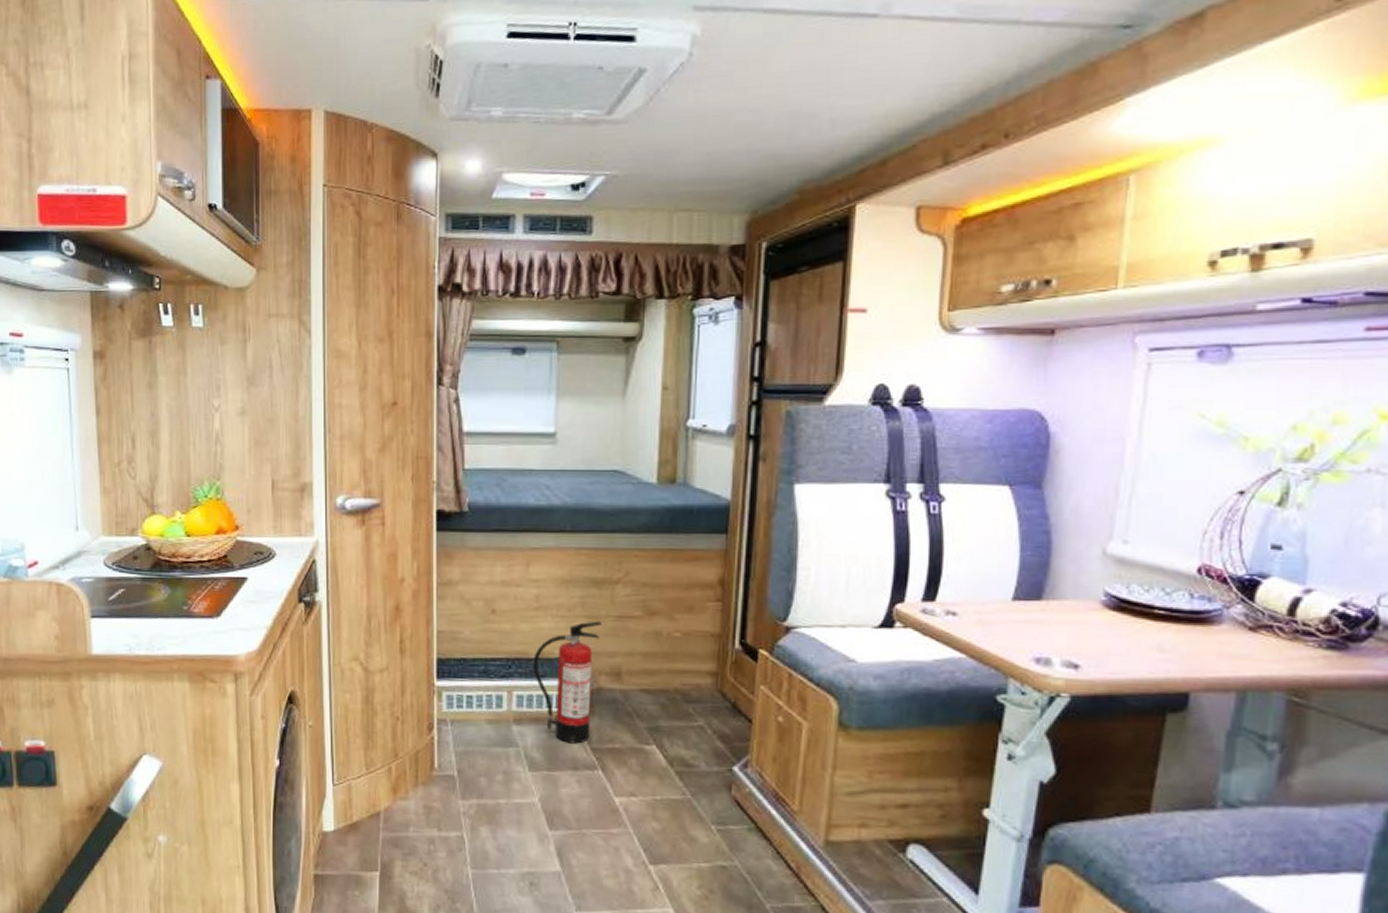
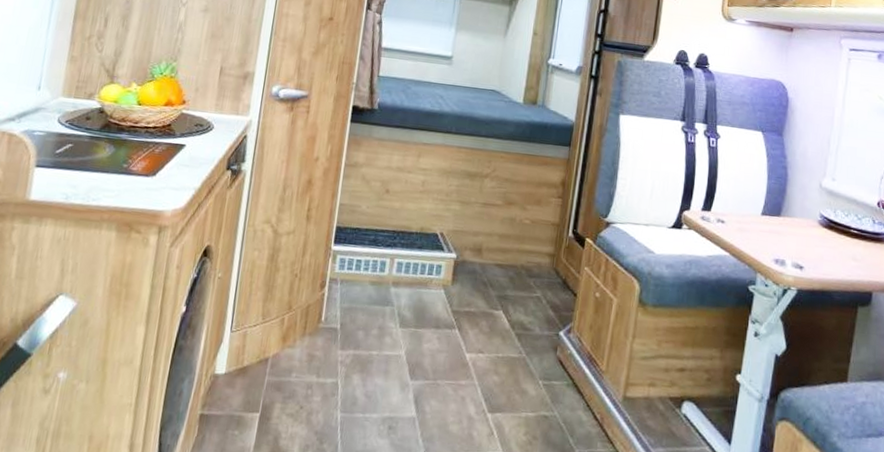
fire extinguisher: present [533,621,601,744] -> none [413,205,471,306]

